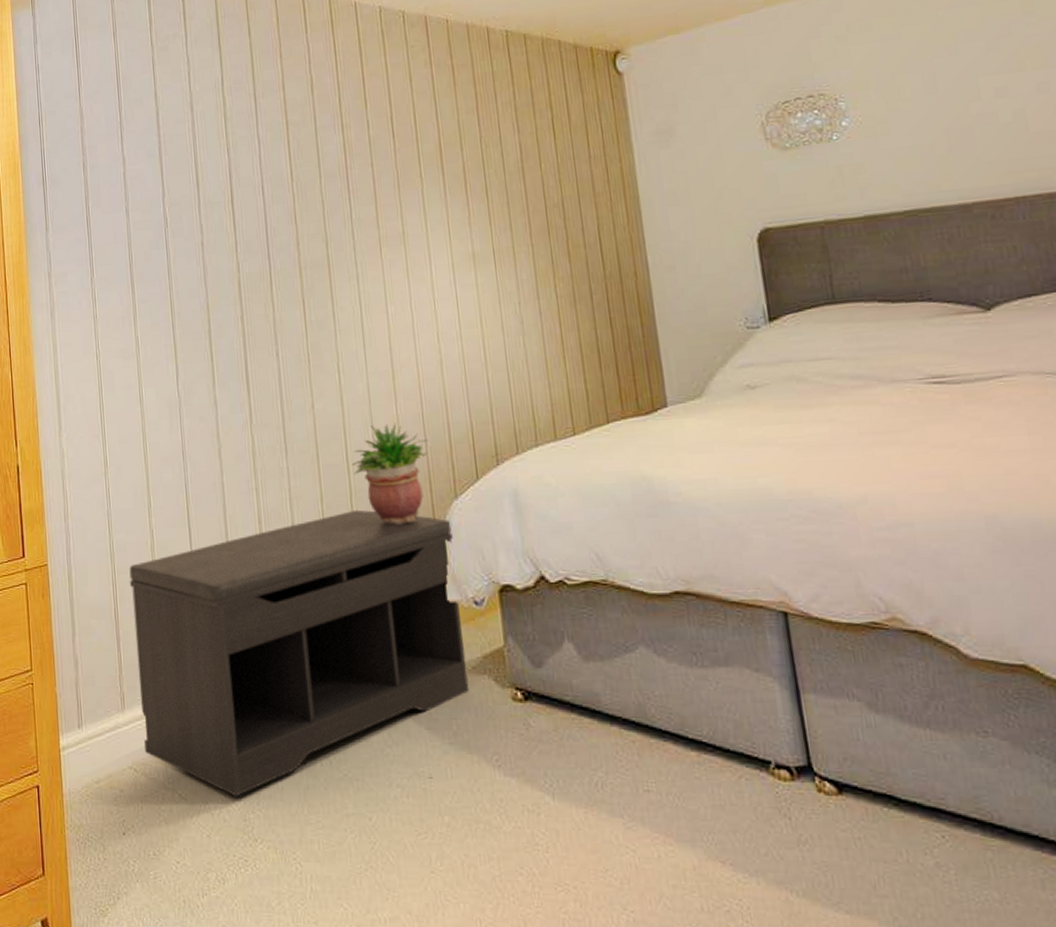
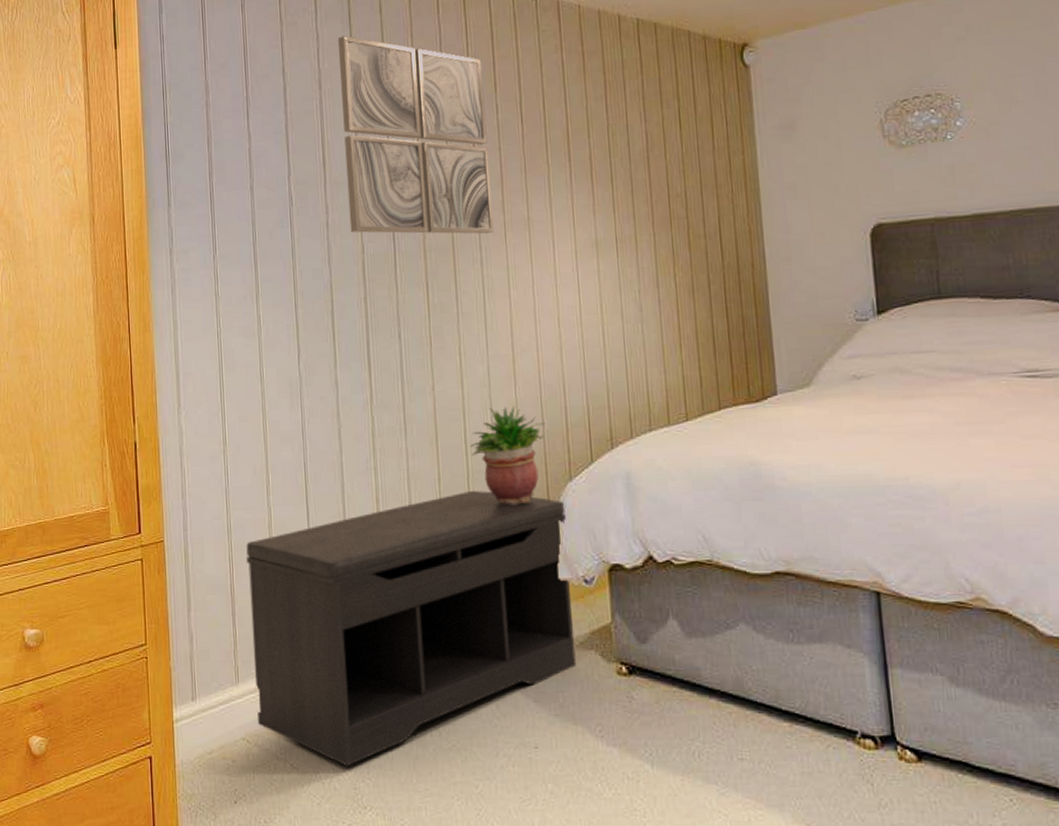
wall art: none [208,58,369,252] -> present [337,35,494,234]

